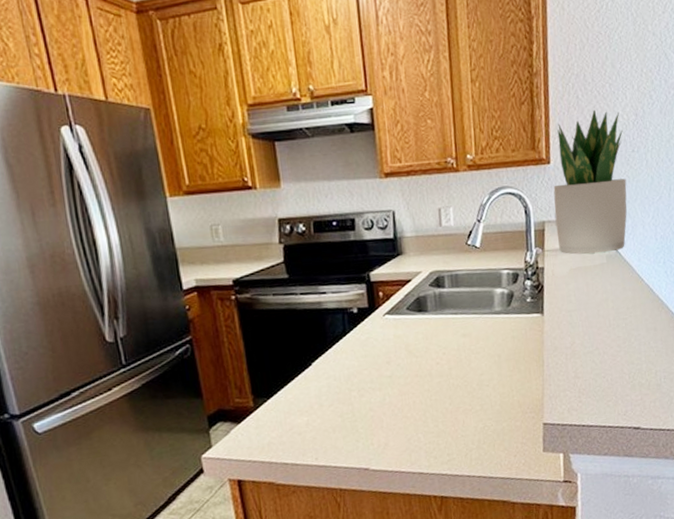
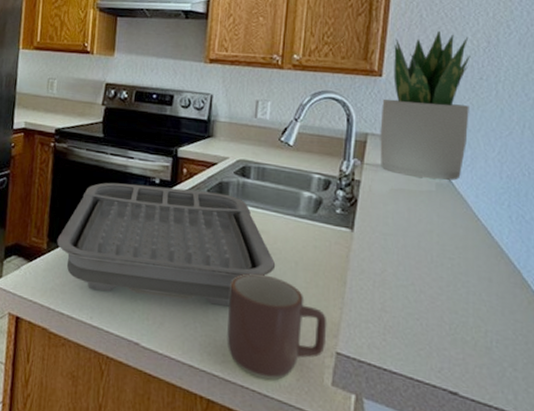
dish rack: none [263,307,482,433] -> present [57,182,276,307]
mug: none [443,373,534,465] -> present [227,273,327,380]

